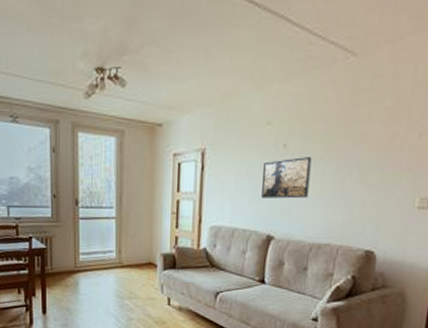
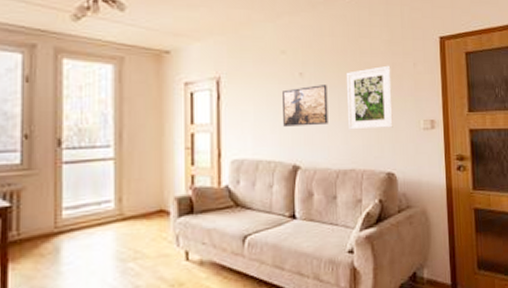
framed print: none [329,136,390,205] -> present [346,65,393,130]

